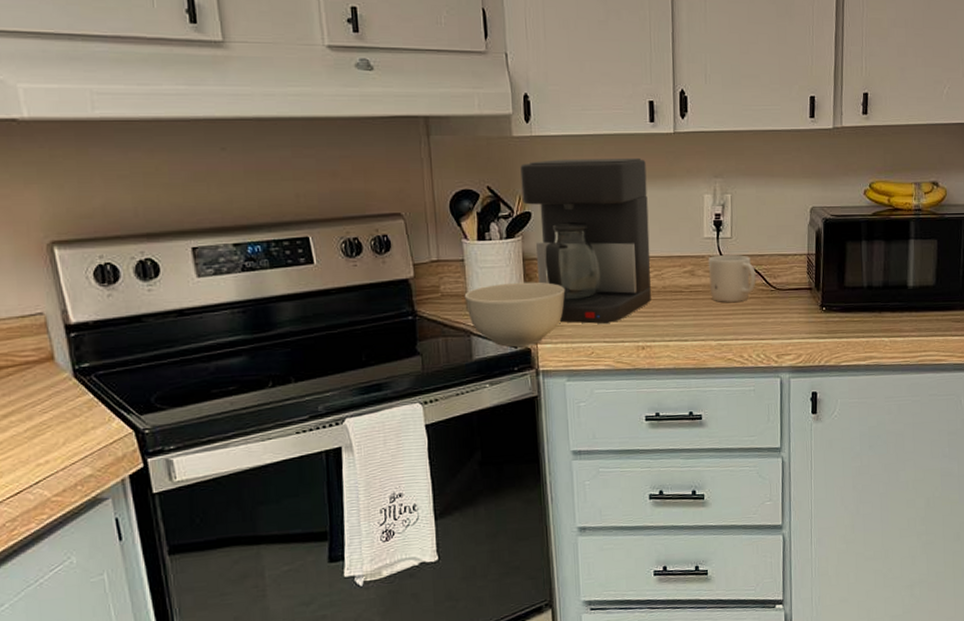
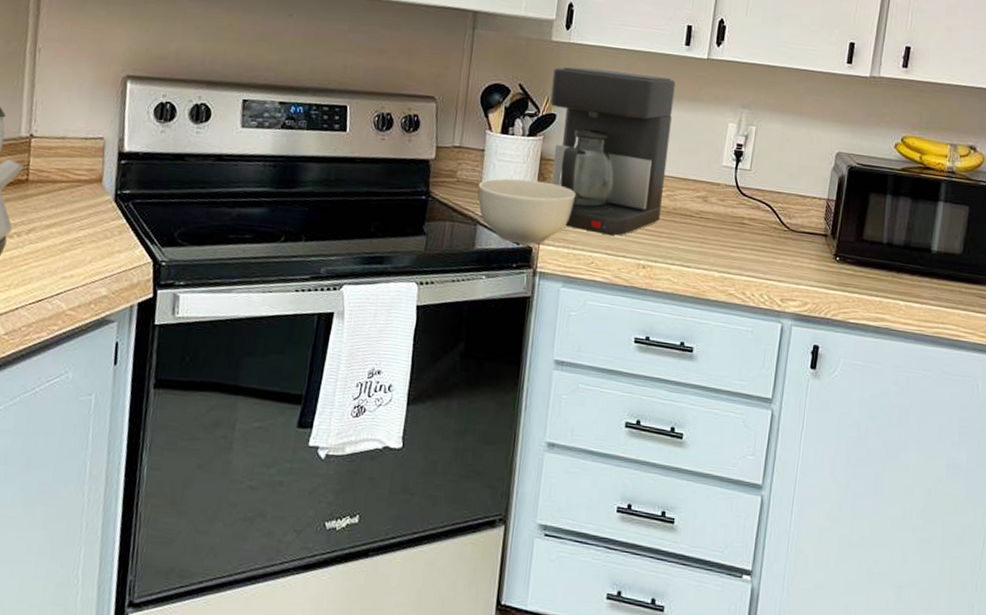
mug: present [708,255,756,302] -> none [720,185,771,237]

